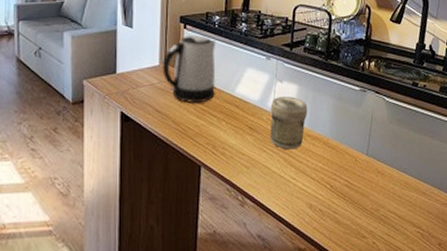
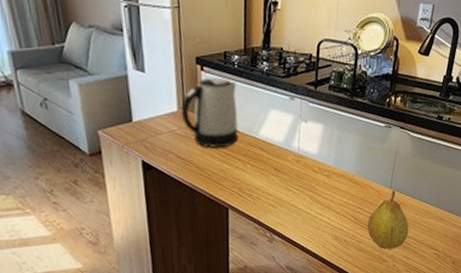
jar: present [270,96,308,150] -> none [295,136,333,188]
fruit: none [343,158,389,224] -> present [367,190,409,250]

